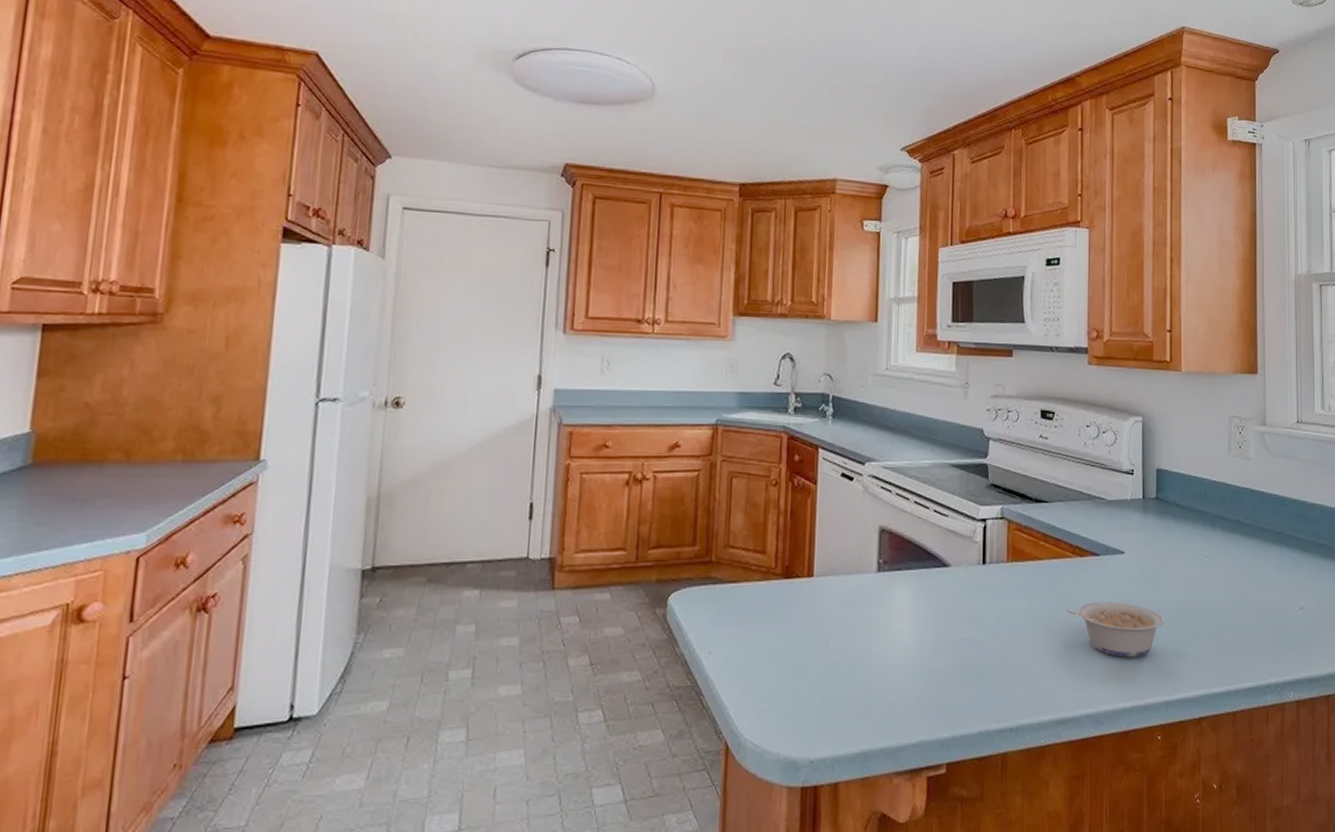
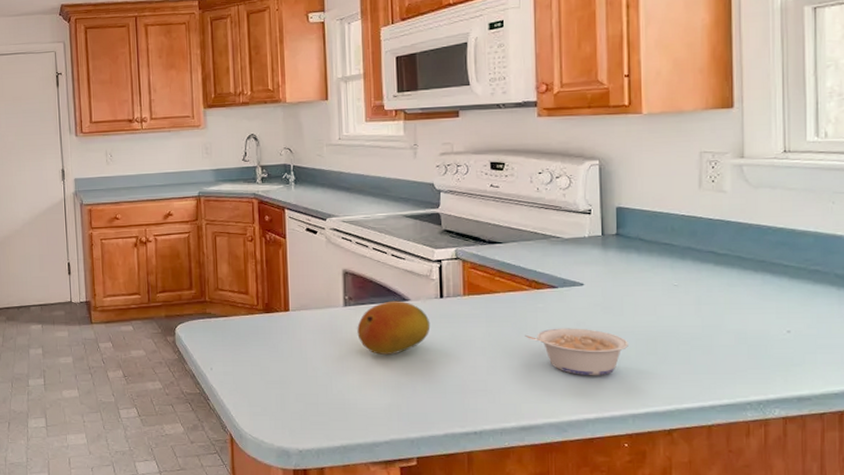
fruit: none [890,566,971,633] -> present [357,301,431,355]

